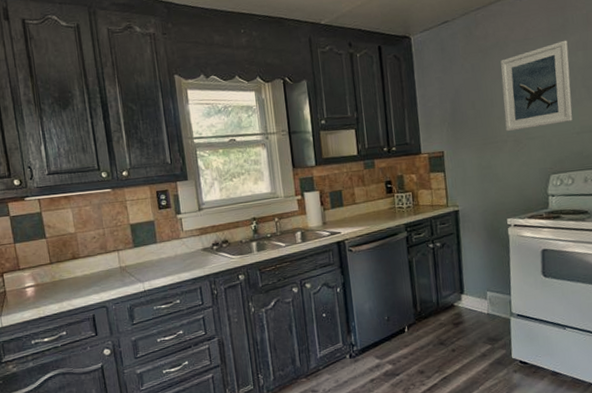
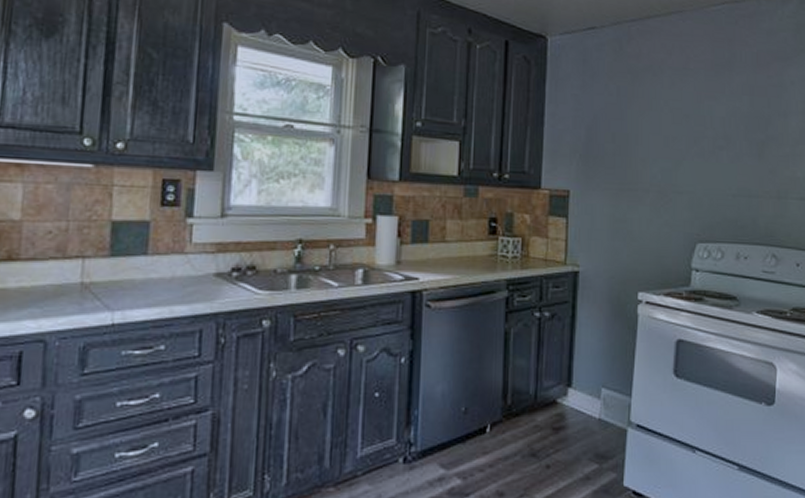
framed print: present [500,40,573,132] -> none [650,79,732,180]

